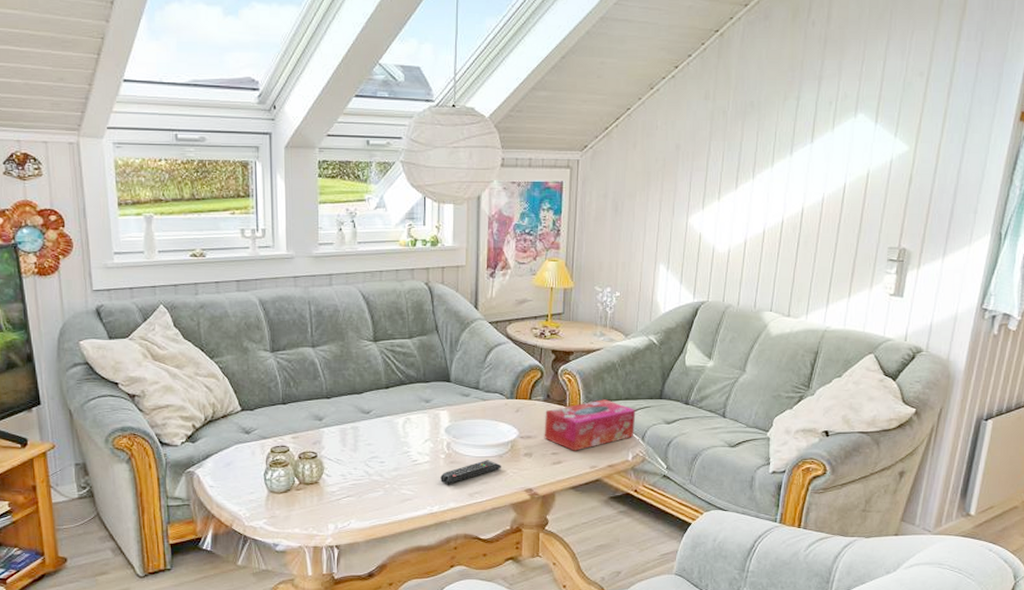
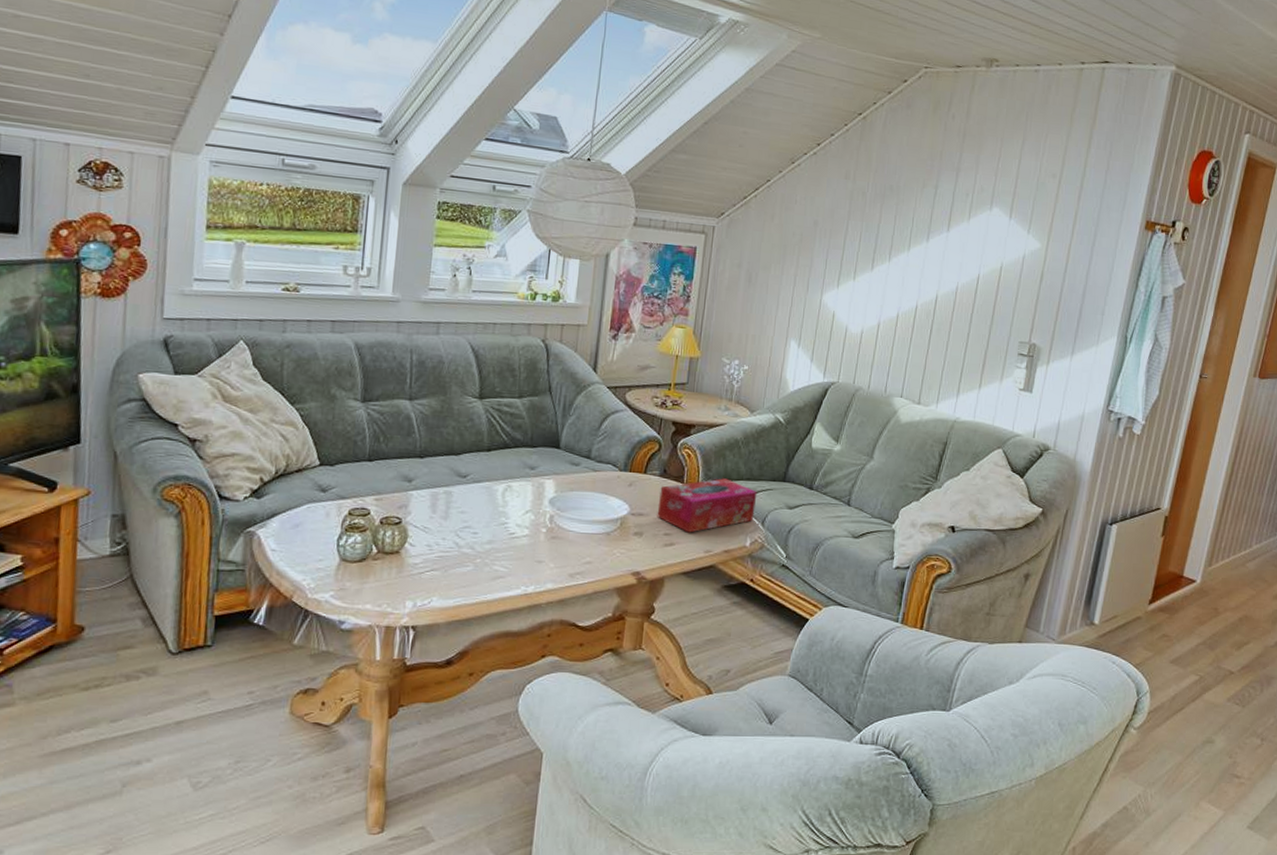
remote control: present [440,460,501,485] -> none [539,537,608,563]

